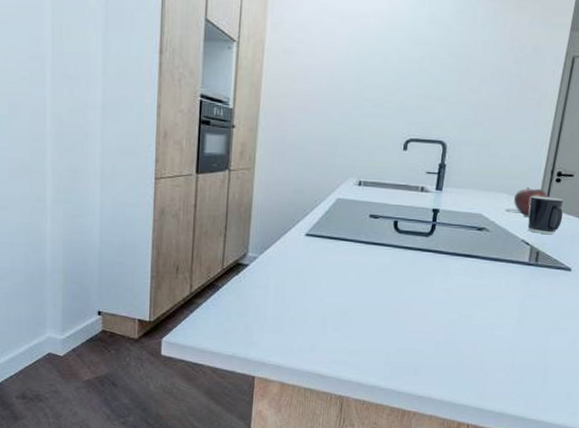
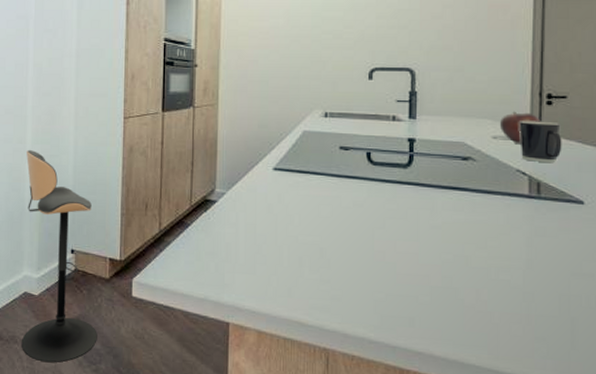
bar stool: none [46,208,126,418] -> present [21,149,97,363]

